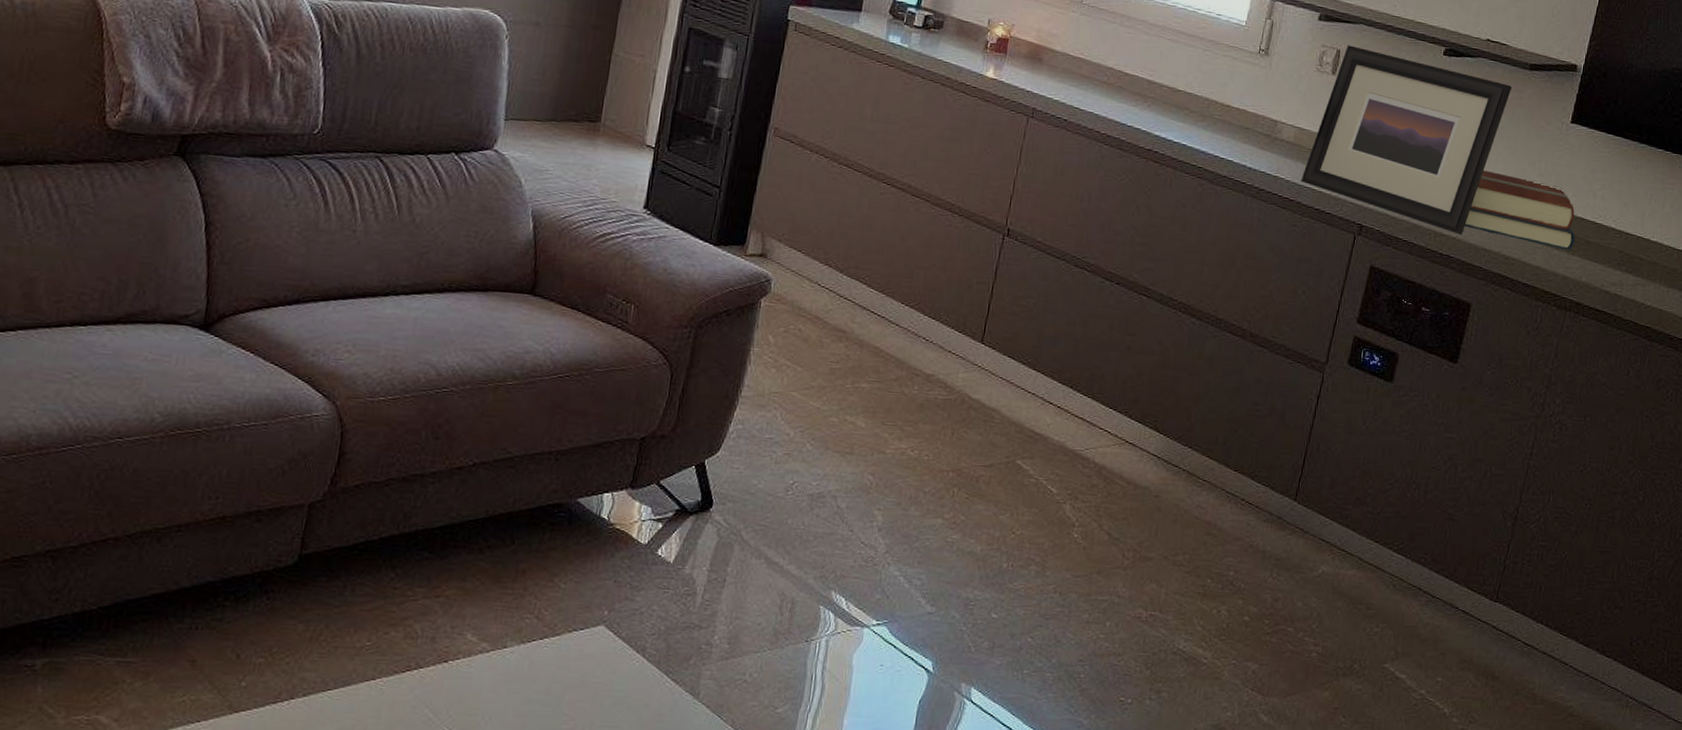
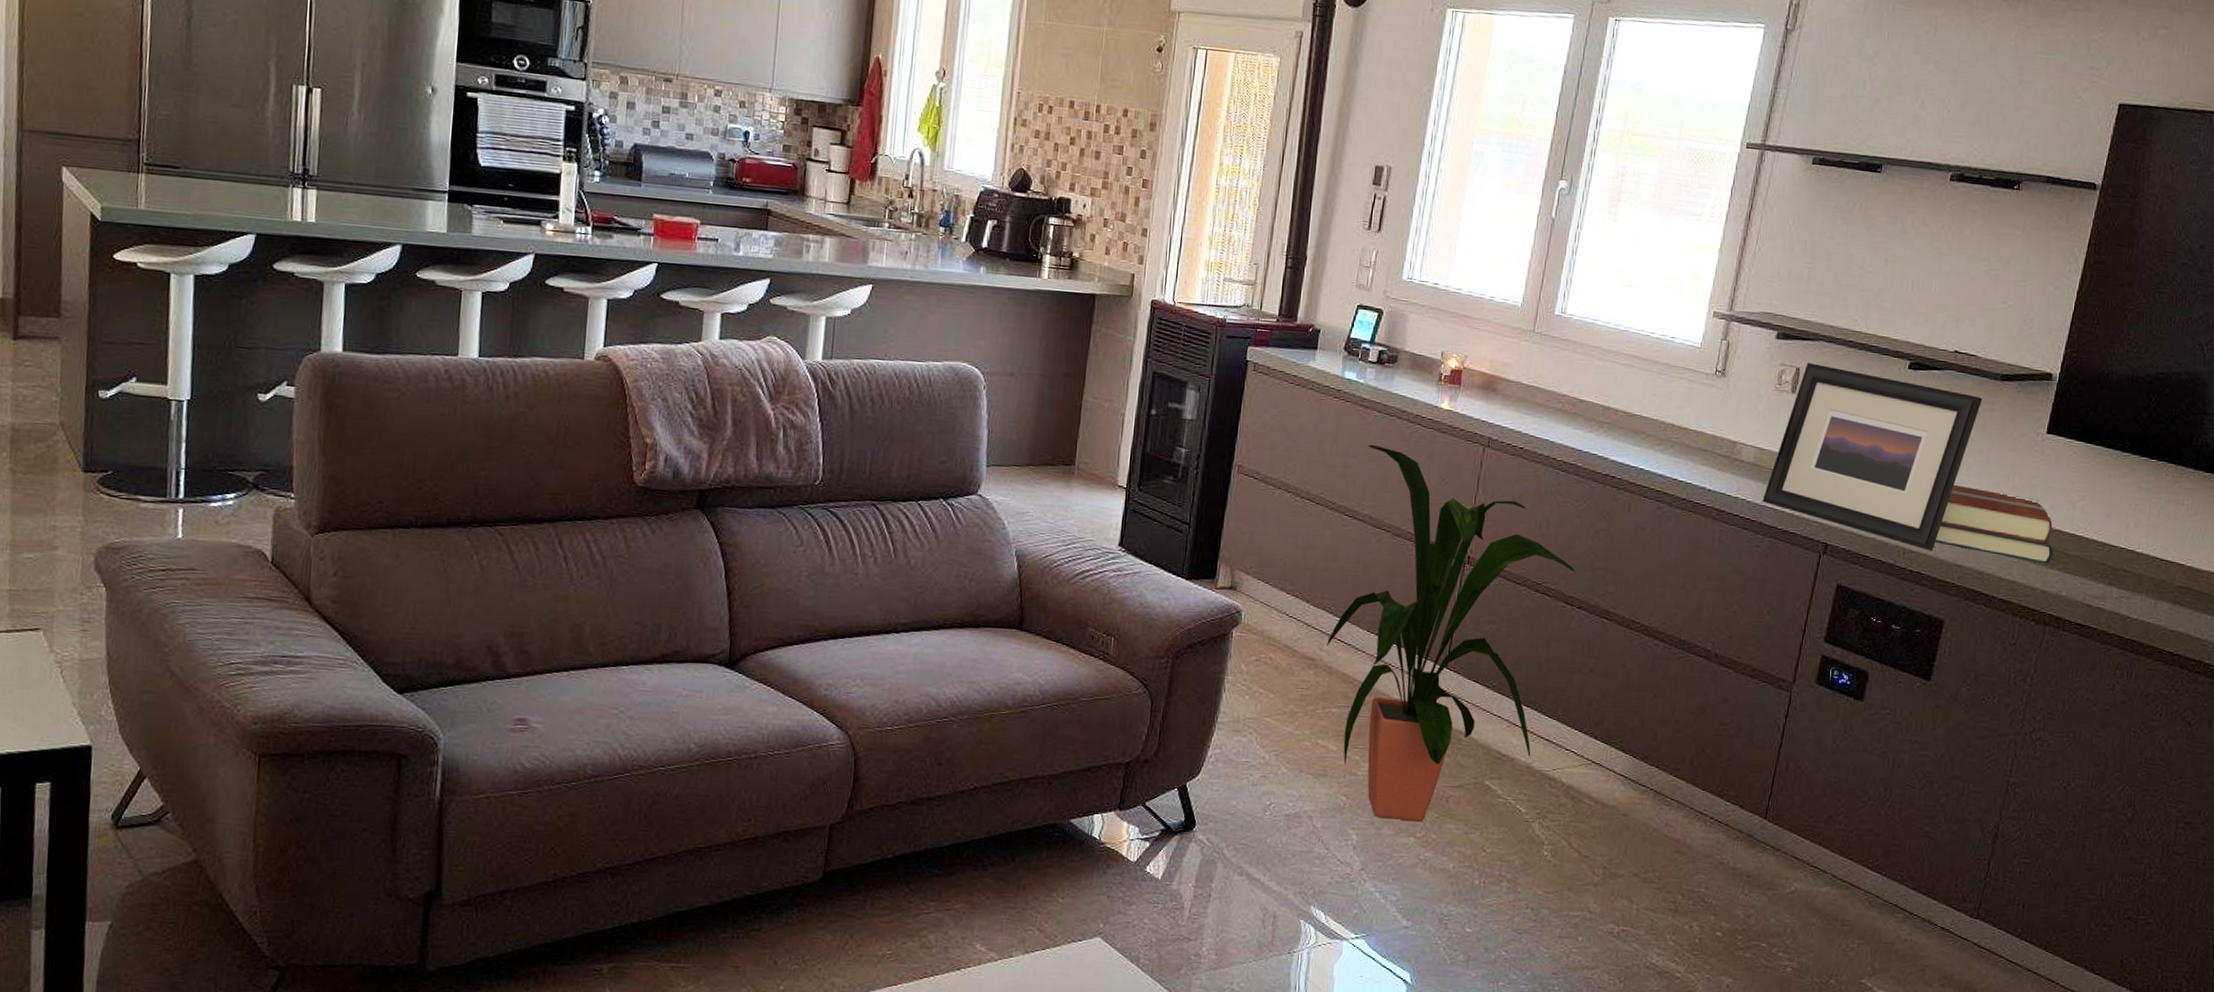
house plant: none [859,110,1116,503] -> present [1327,444,1576,822]

